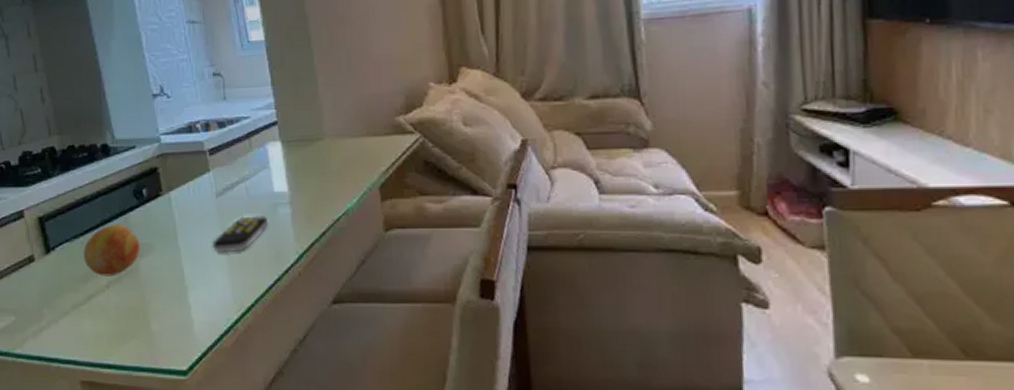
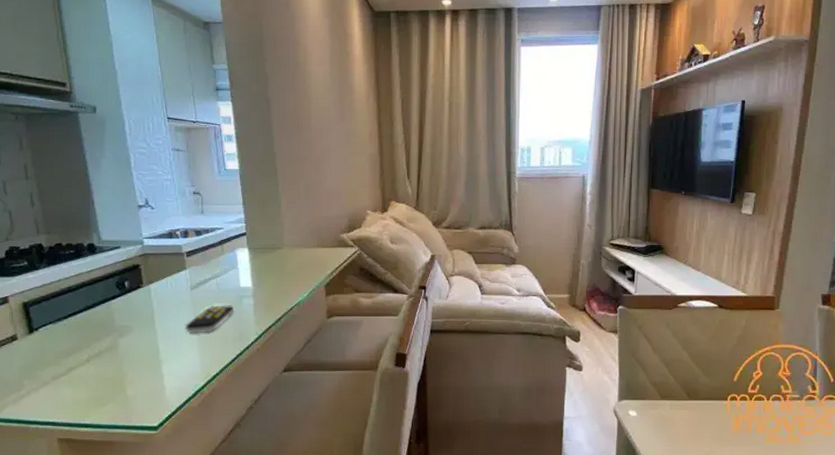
fruit: present [83,224,140,276] -> none [66,309,120,352]

